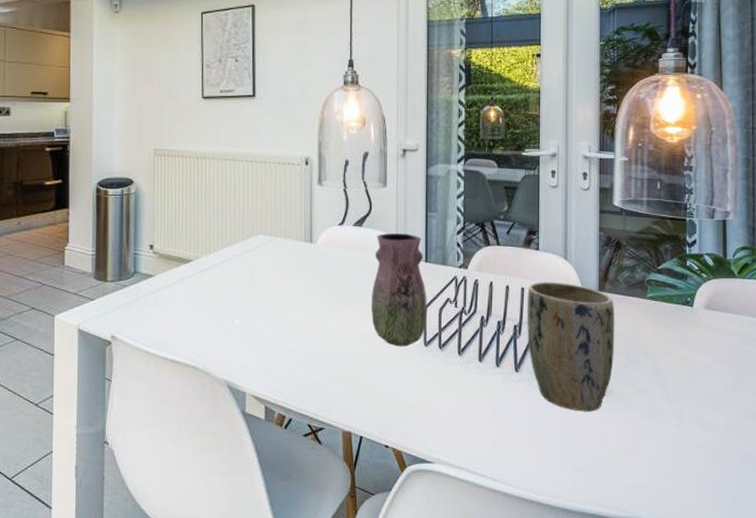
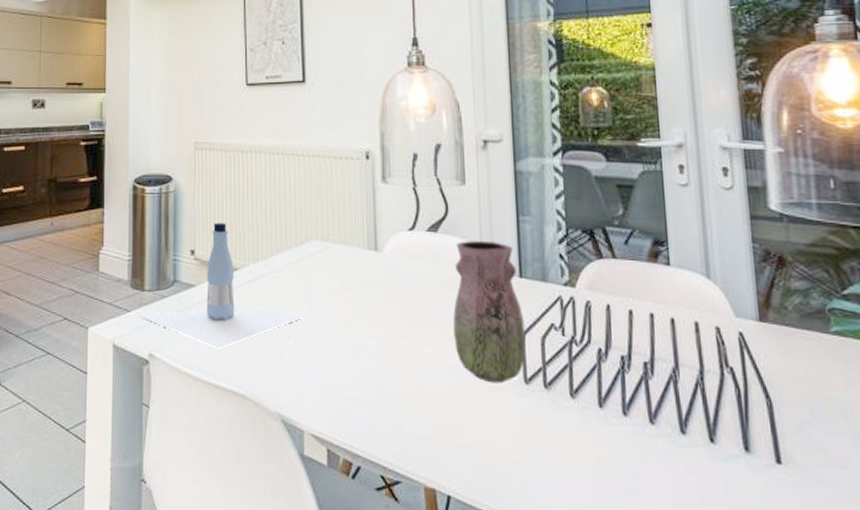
bottle: none [103,220,247,329] -> present [140,222,302,349]
plant pot: present [527,282,615,412] -> none [658,306,791,485]

